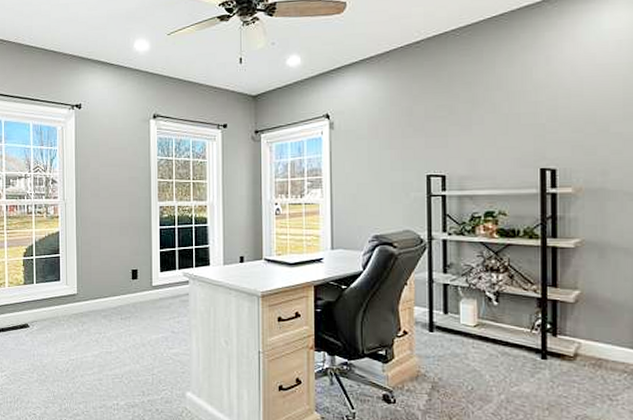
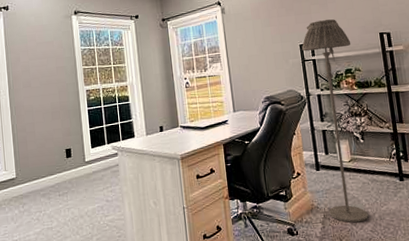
floor lamp: none [429,146,498,402] -> present [302,19,369,223]

